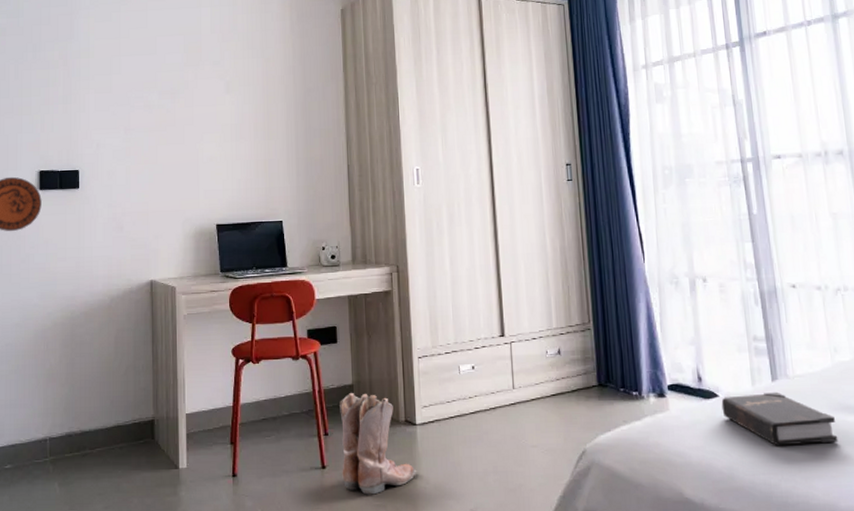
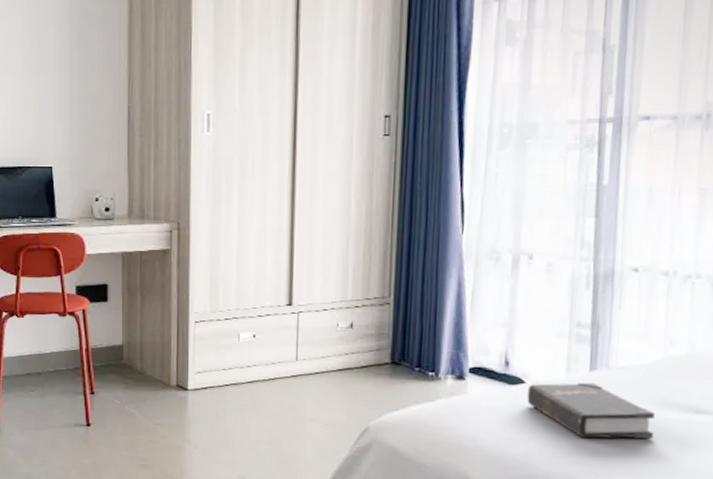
boots: present [339,393,416,495] -> none [107,354,184,455]

